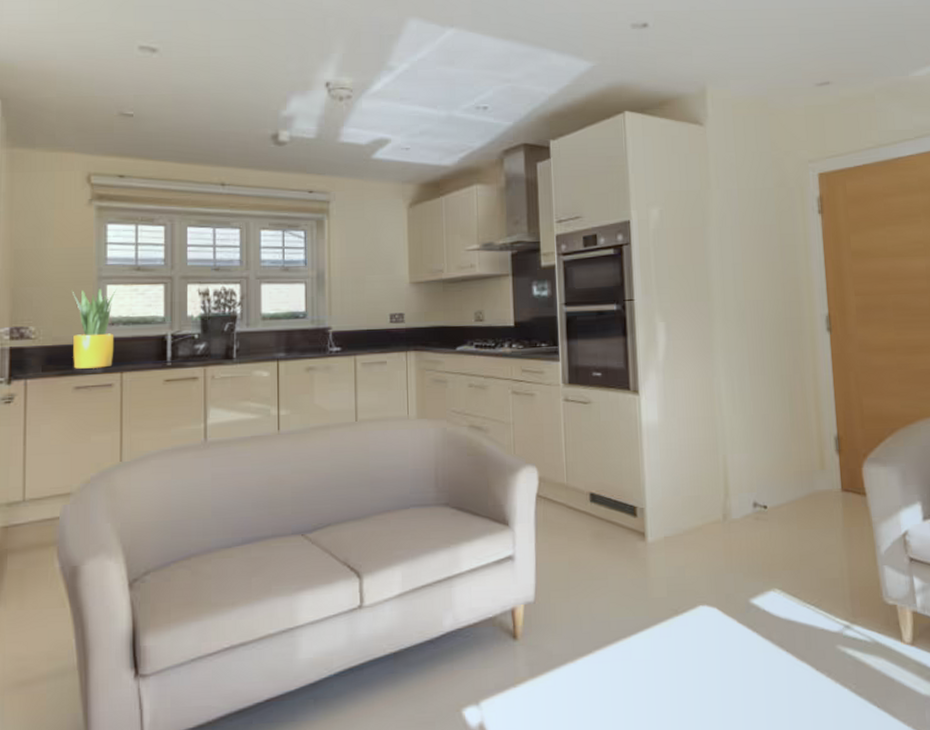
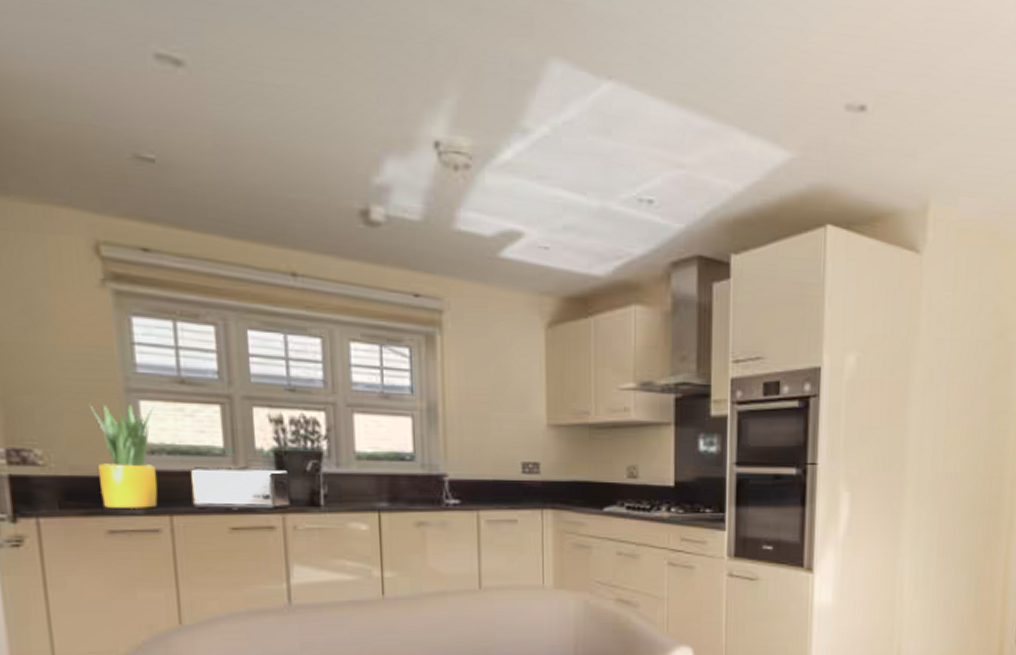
toaster: none [138,332,211,365] -> present [189,467,291,510]

